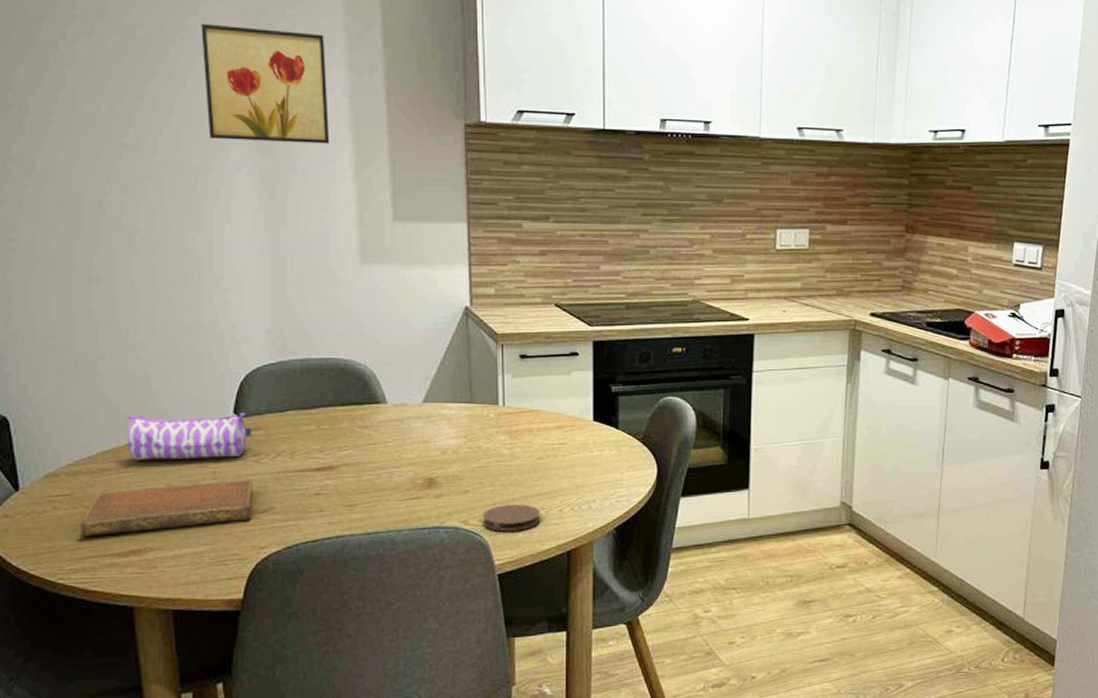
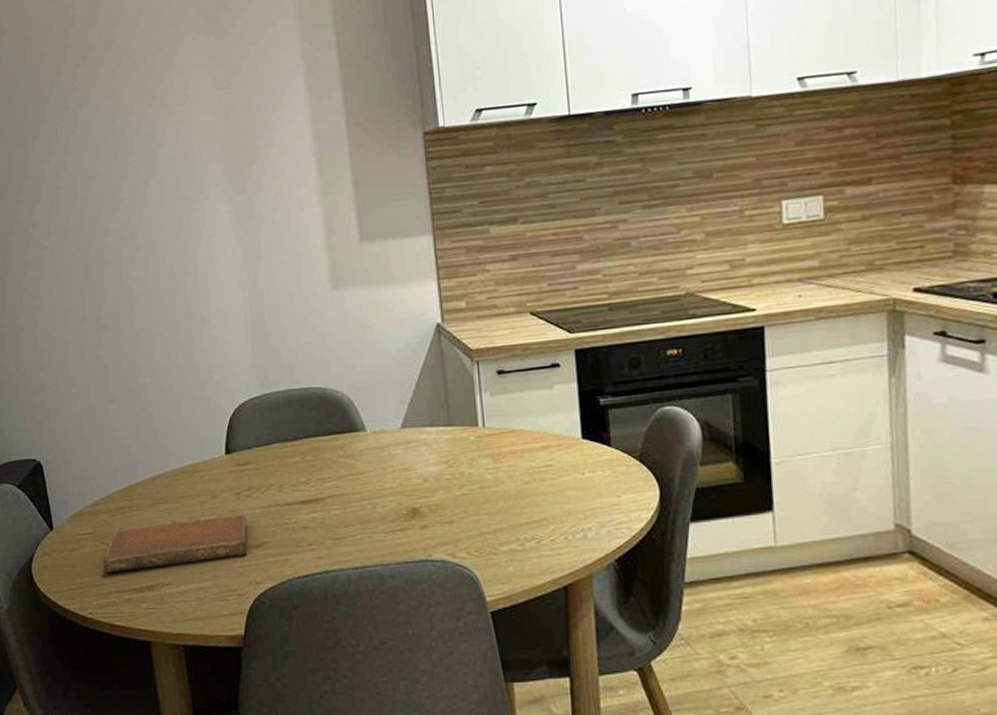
pencil case: present [126,413,253,460] -> none [135,448,244,498]
wall art: present [201,23,330,144] -> none [177,64,296,183]
coaster: present [482,504,541,532] -> none [469,534,533,565]

